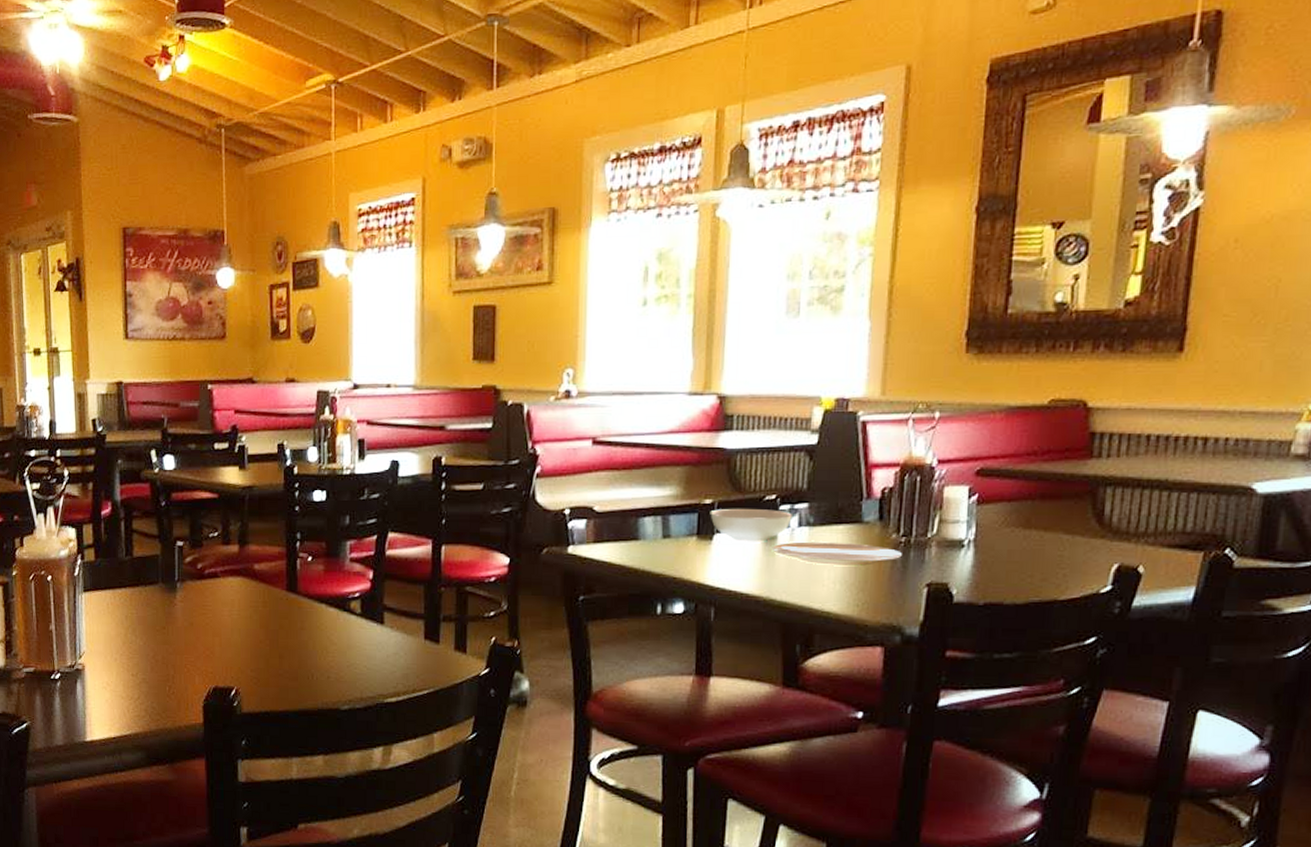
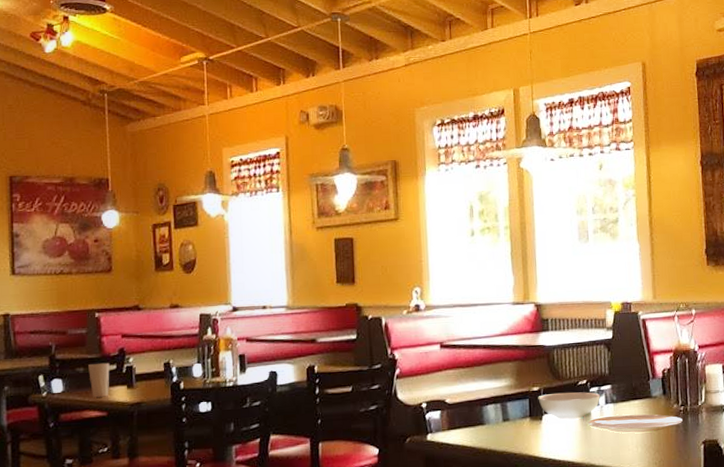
cup: none [200,440,222,477] -> present [88,362,110,398]

